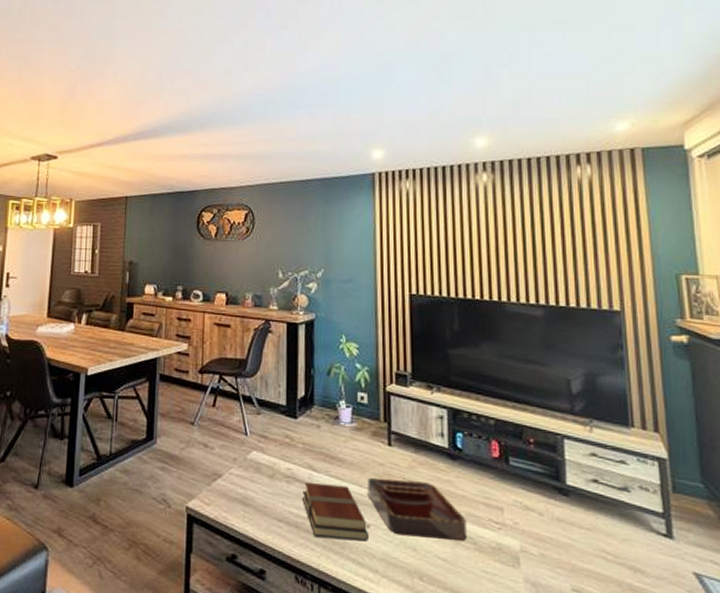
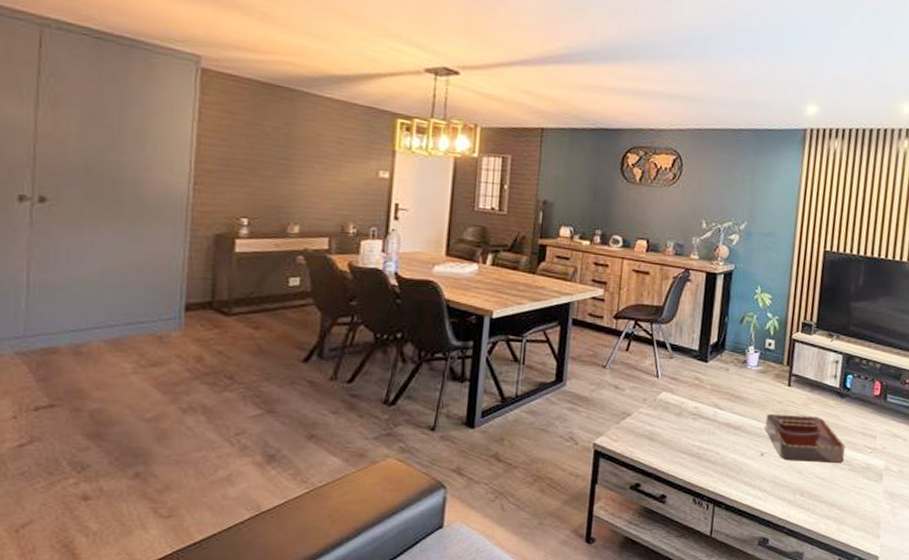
books: present [302,483,368,542] -> none [706,419,762,467]

